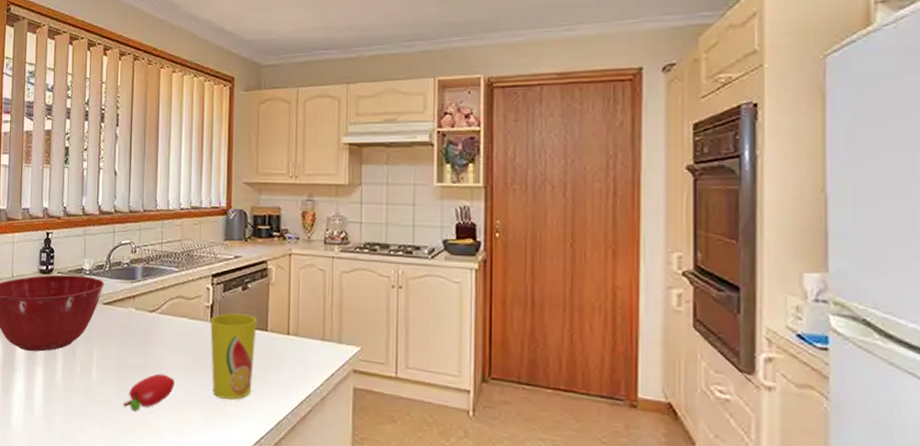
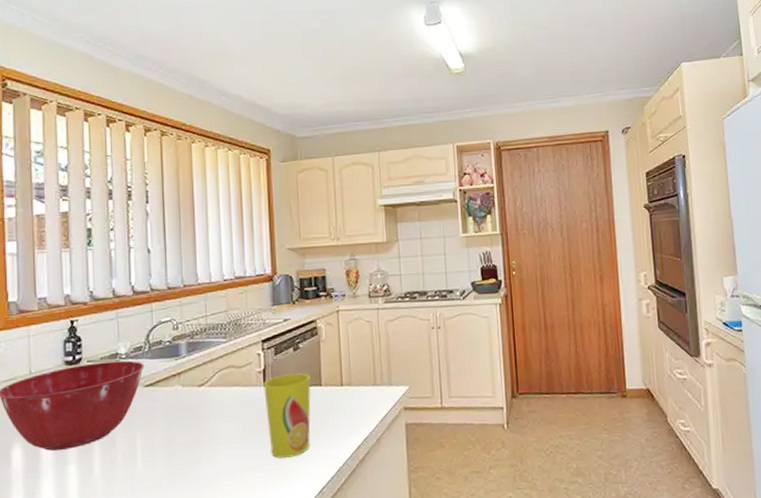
fruit: present [123,373,175,411] -> none [175,446,231,489]

